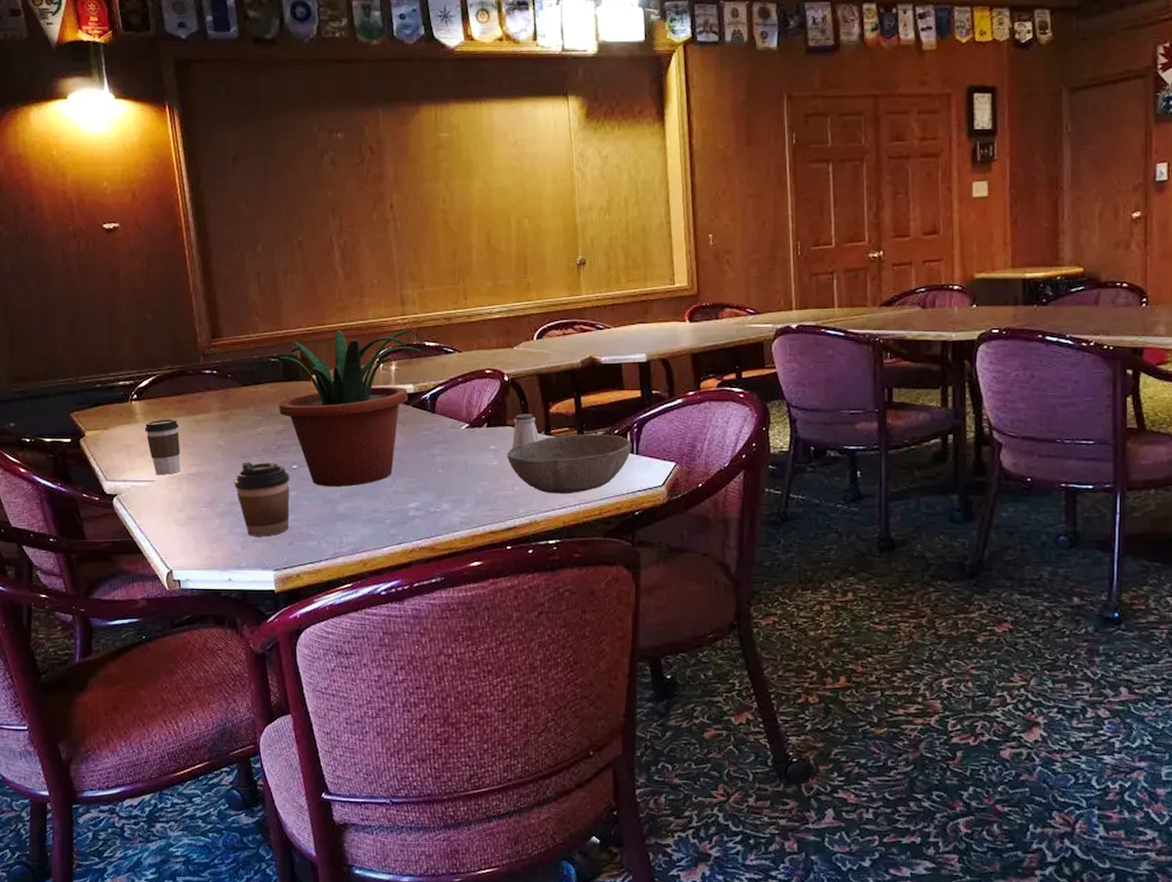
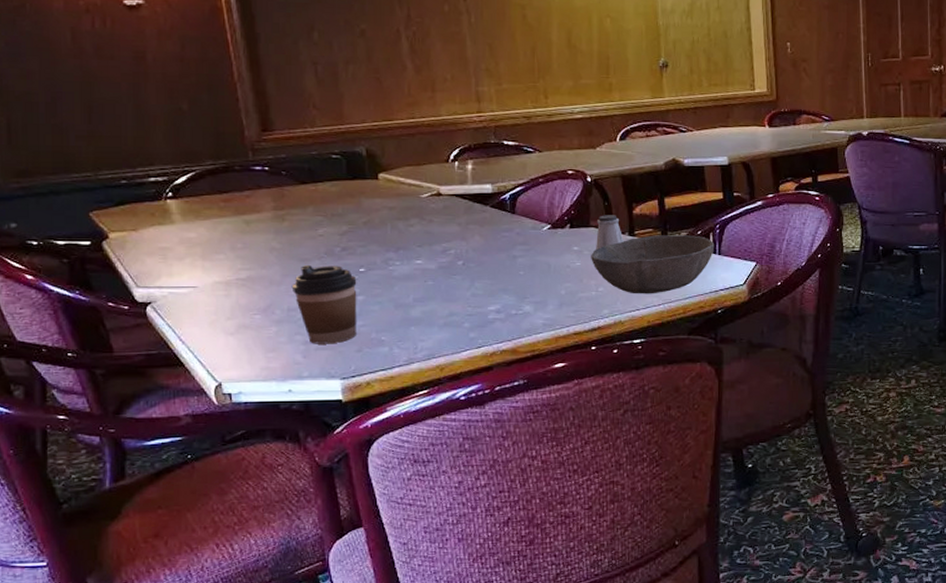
coffee cup: present [144,419,181,475] -> none [182,219,228,280]
potted plant: present [279,329,421,487] -> none [342,127,499,290]

